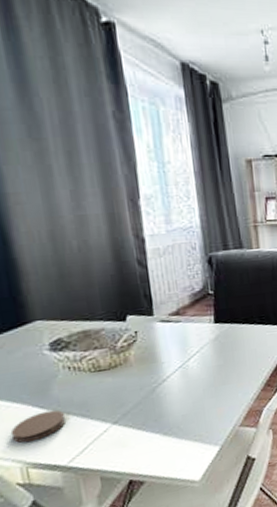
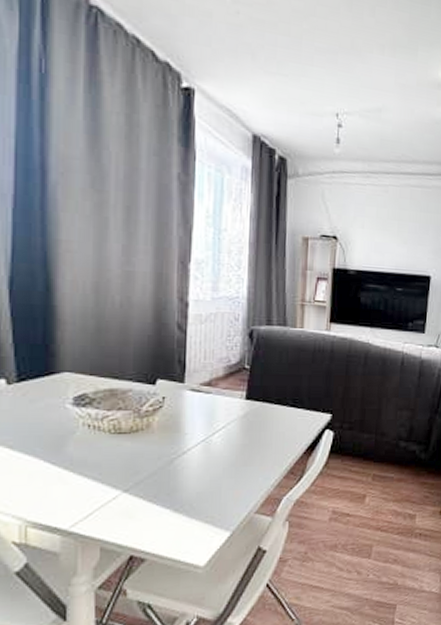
coaster: present [10,409,67,443] -> none [16,468,76,500]

